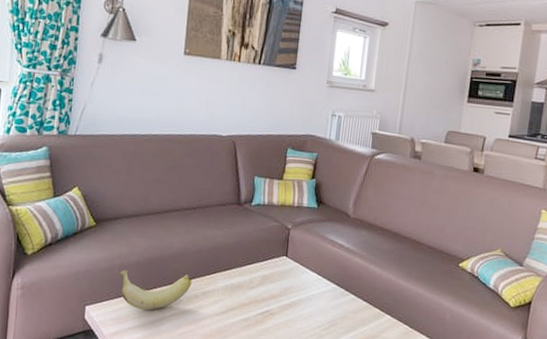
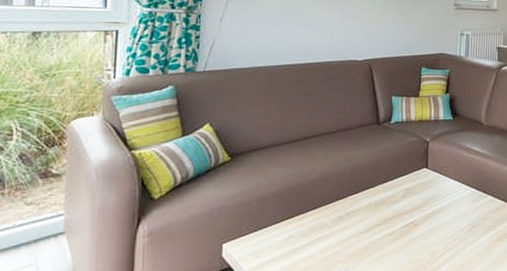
banana: present [119,270,192,310] -> none [258,197,335,239]

